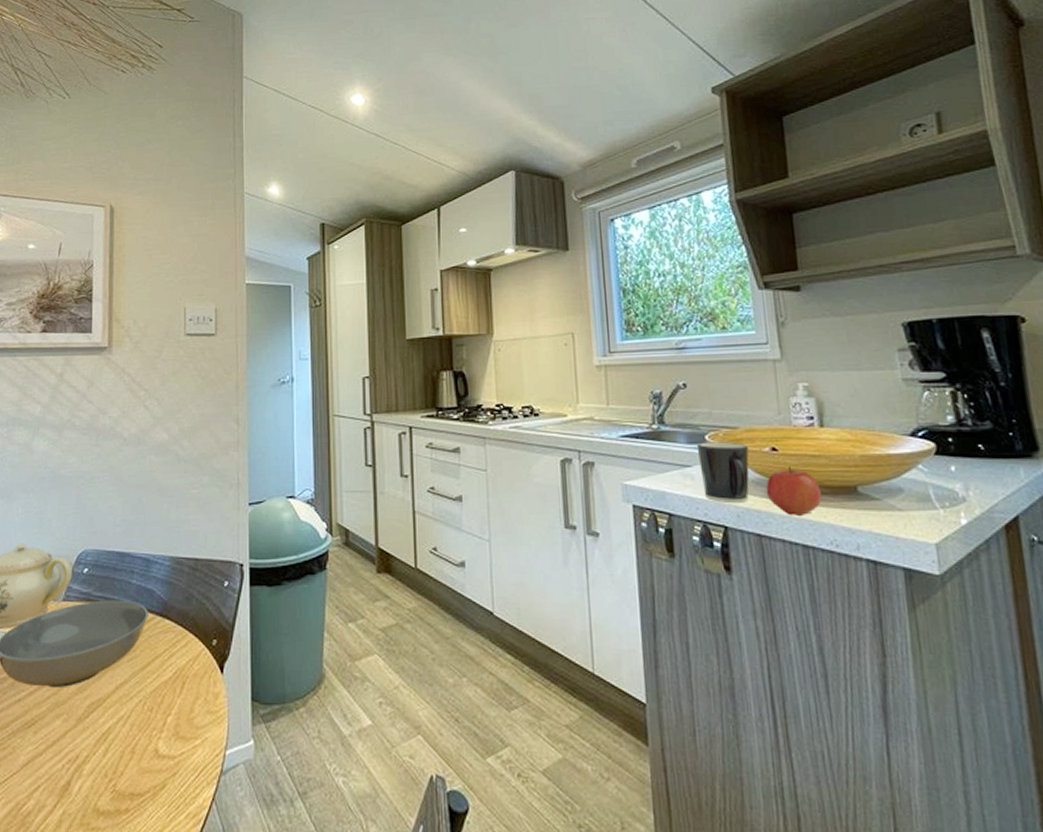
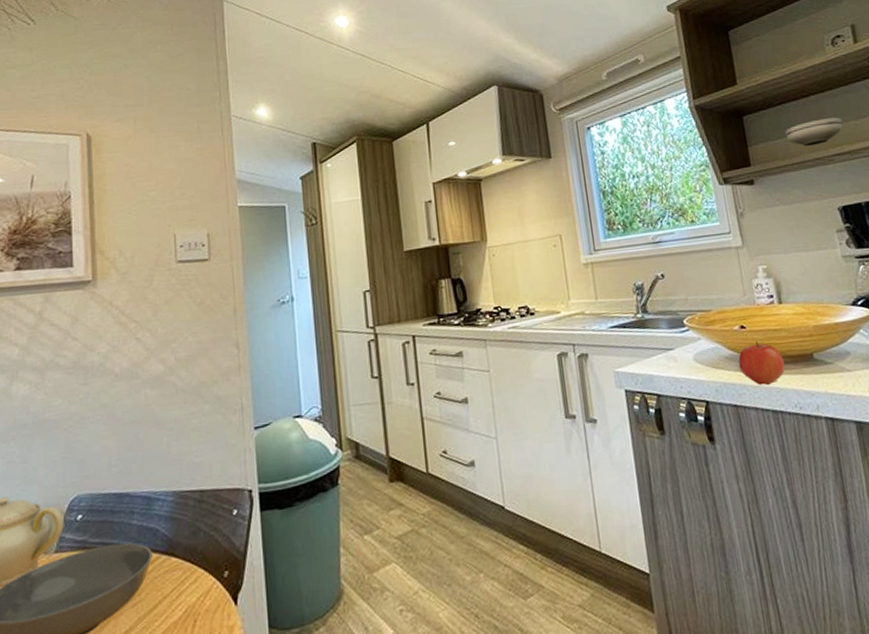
mug: present [696,441,750,504] -> none [676,324,725,380]
bowl: none [842,219,917,252] -> present [784,117,843,147]

